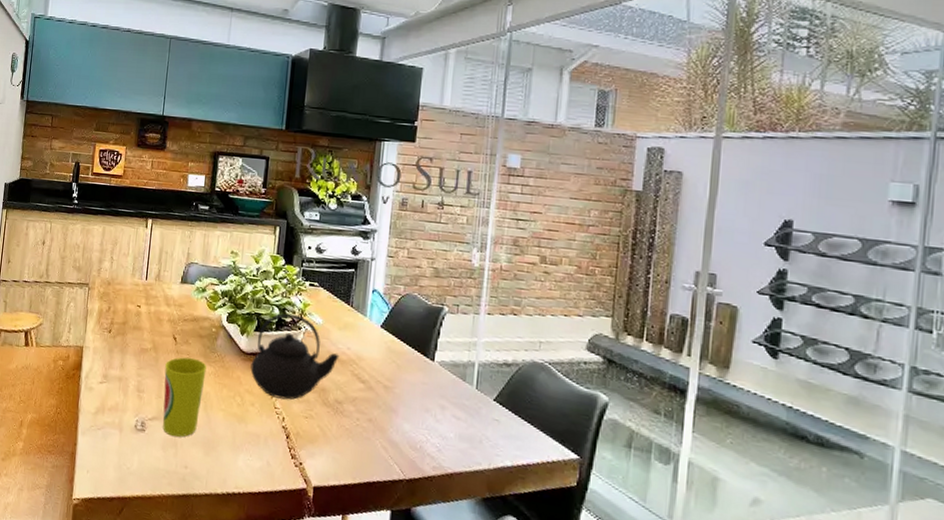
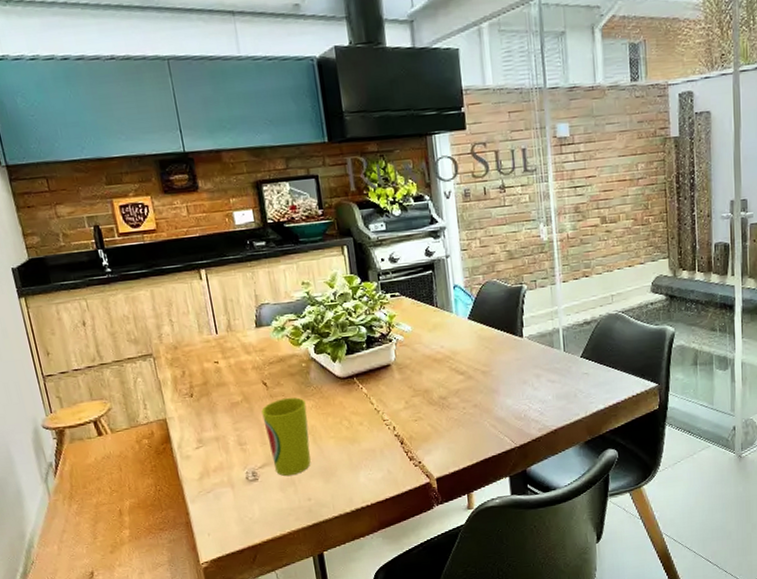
teapot: present [250,313,340,400] -> none [350,328,435,412]

